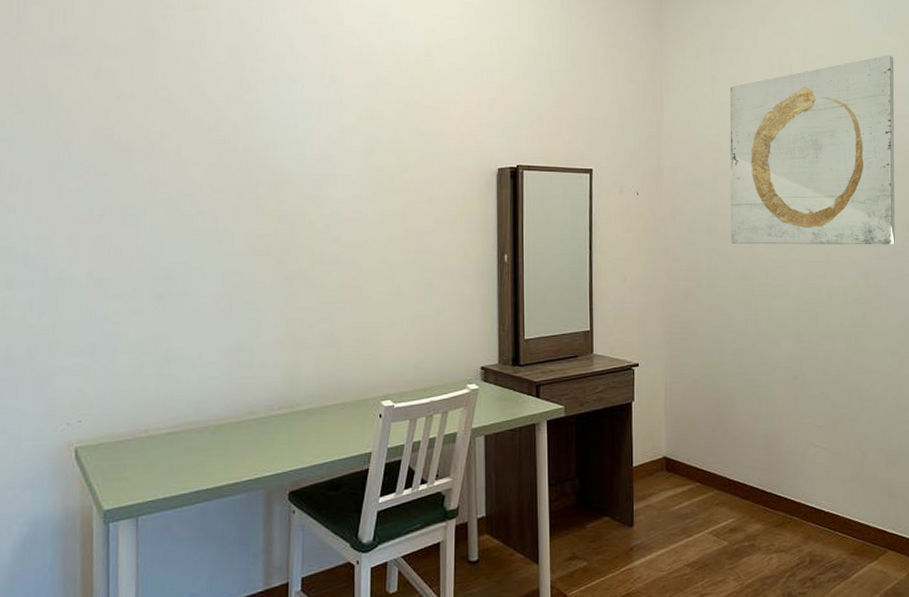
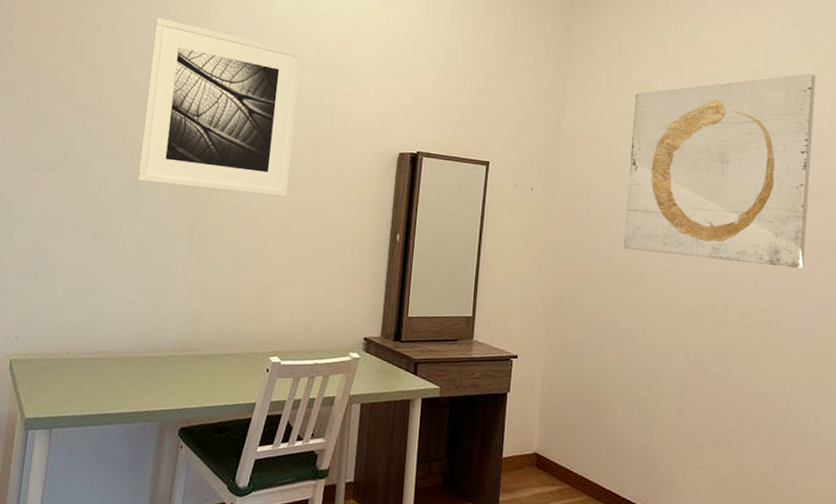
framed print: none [202,37,381,228] -> present [137,17,302,197]

